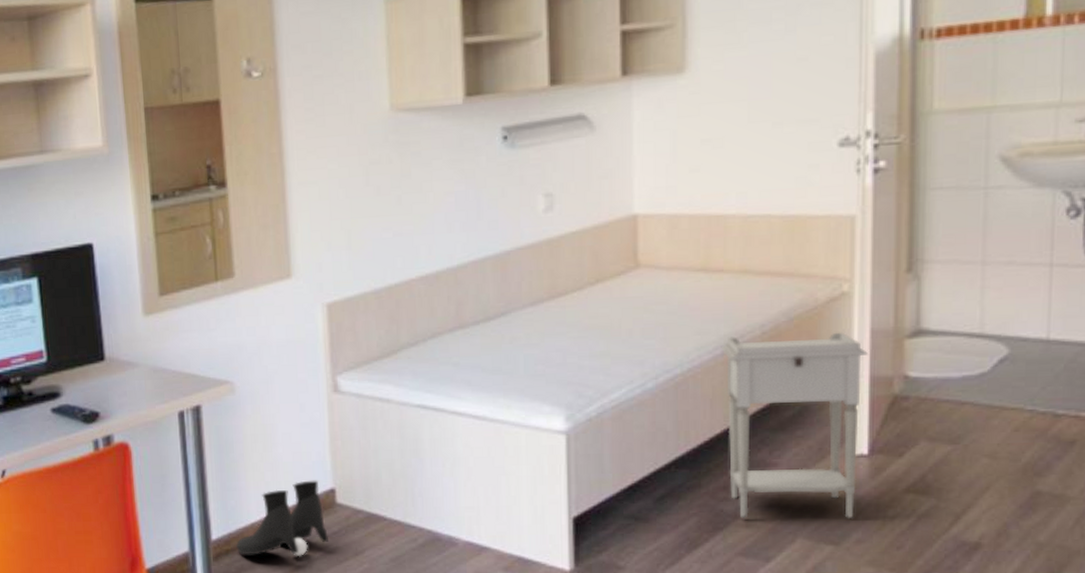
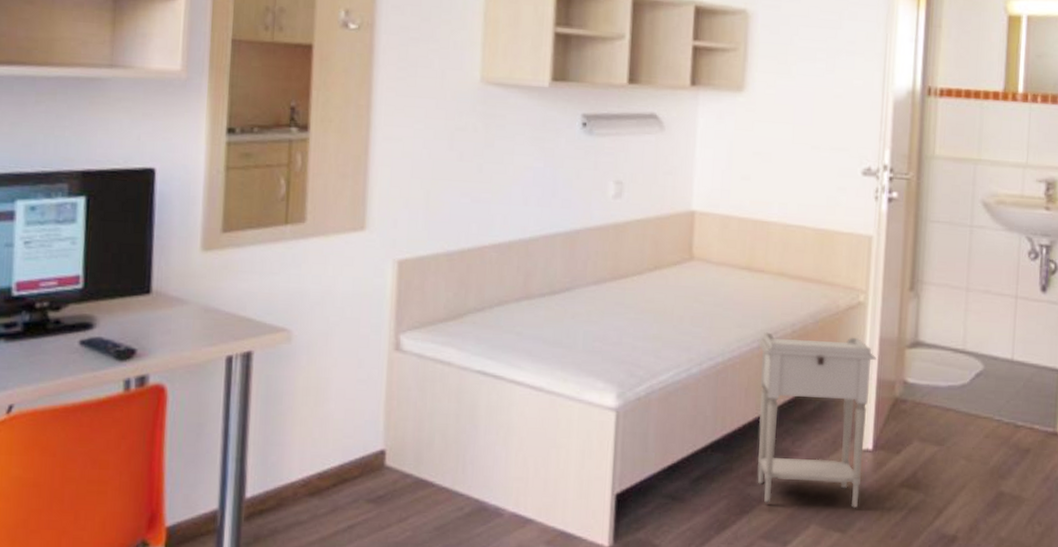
boots: present [236,480,329,556] -> none [272,440,374,520]

